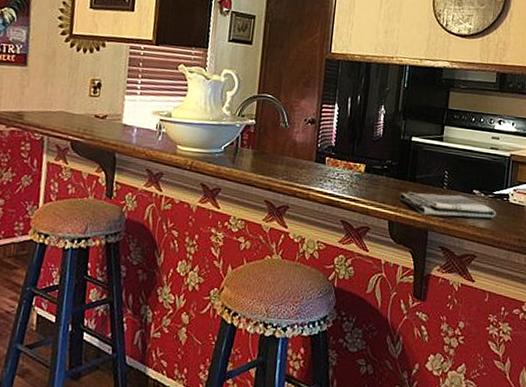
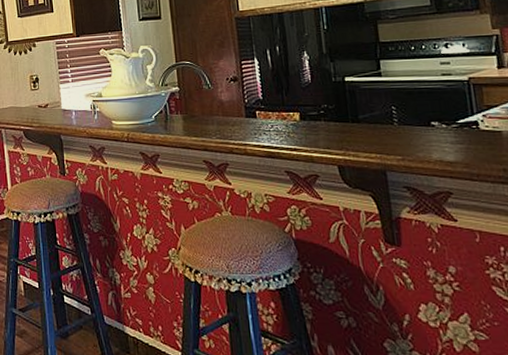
dish towel: present [399,191,497,219] -> none [343,129,467,155]

